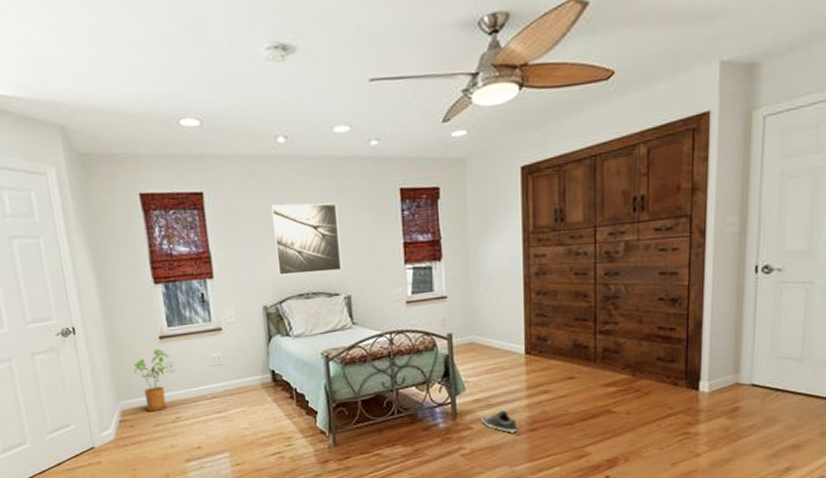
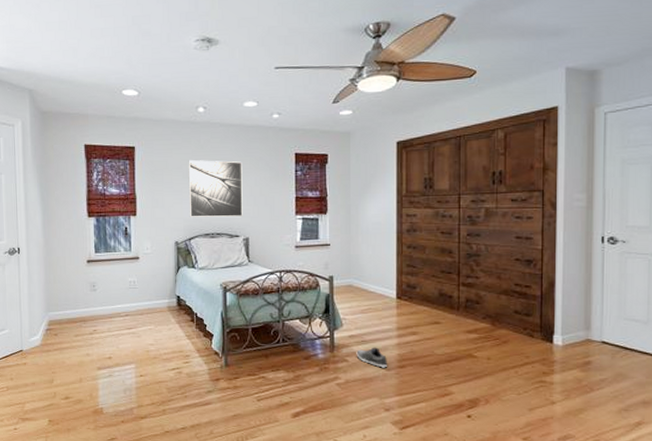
house plant: present [134,349,170,411] -> none [63,271,94,323]

